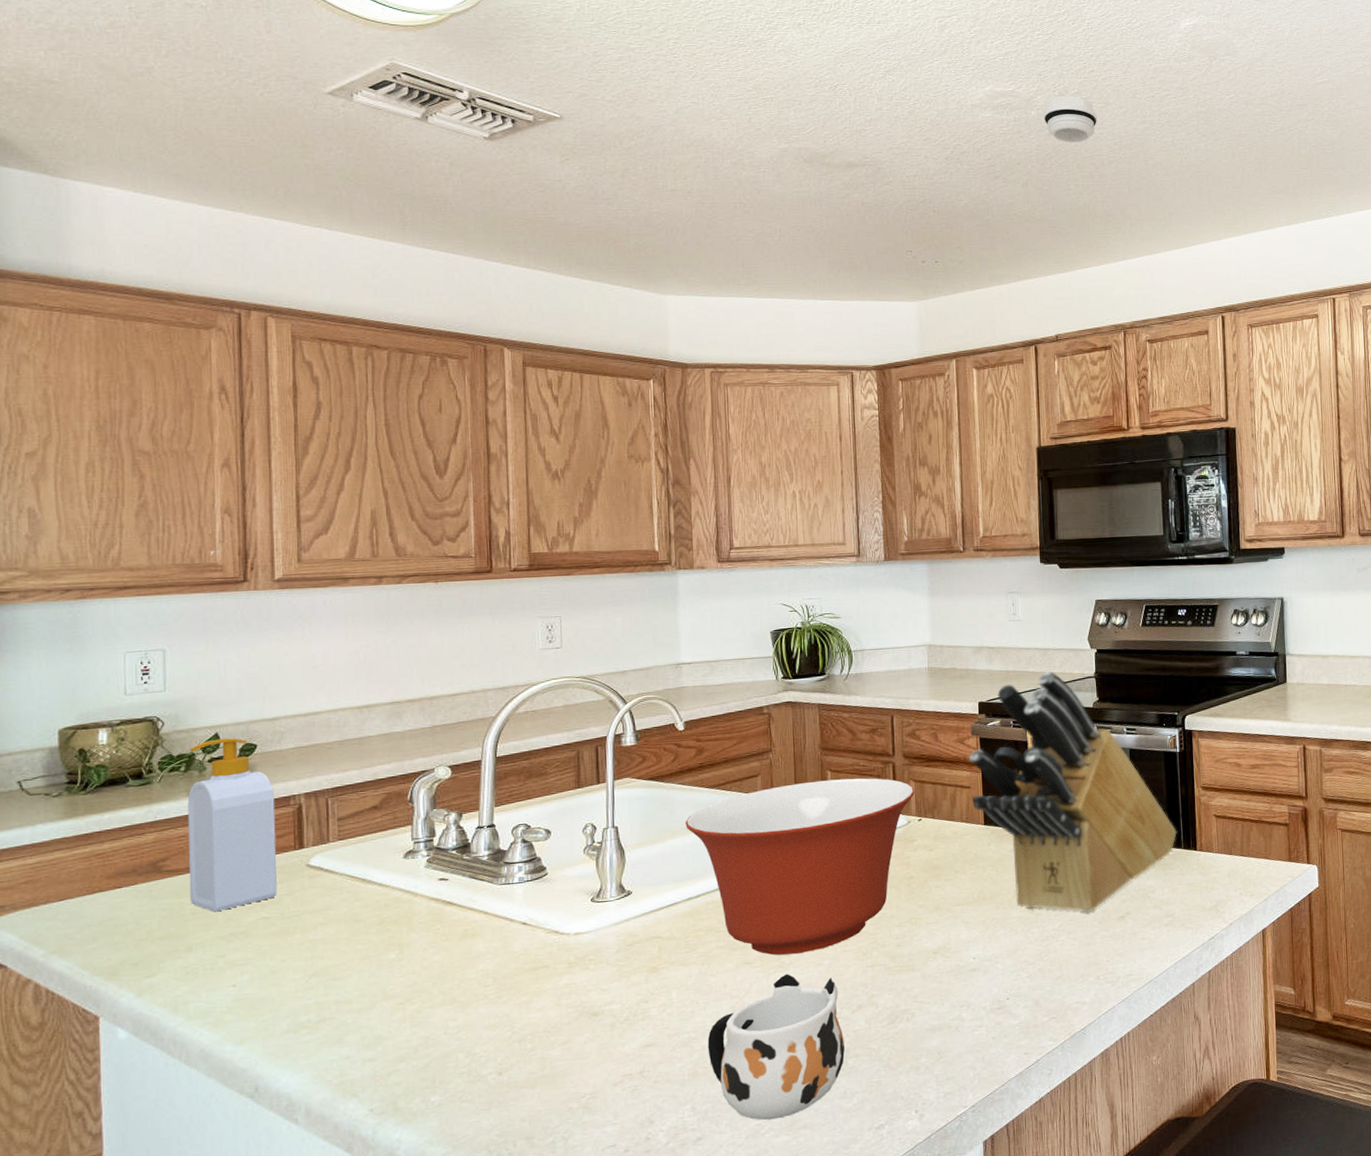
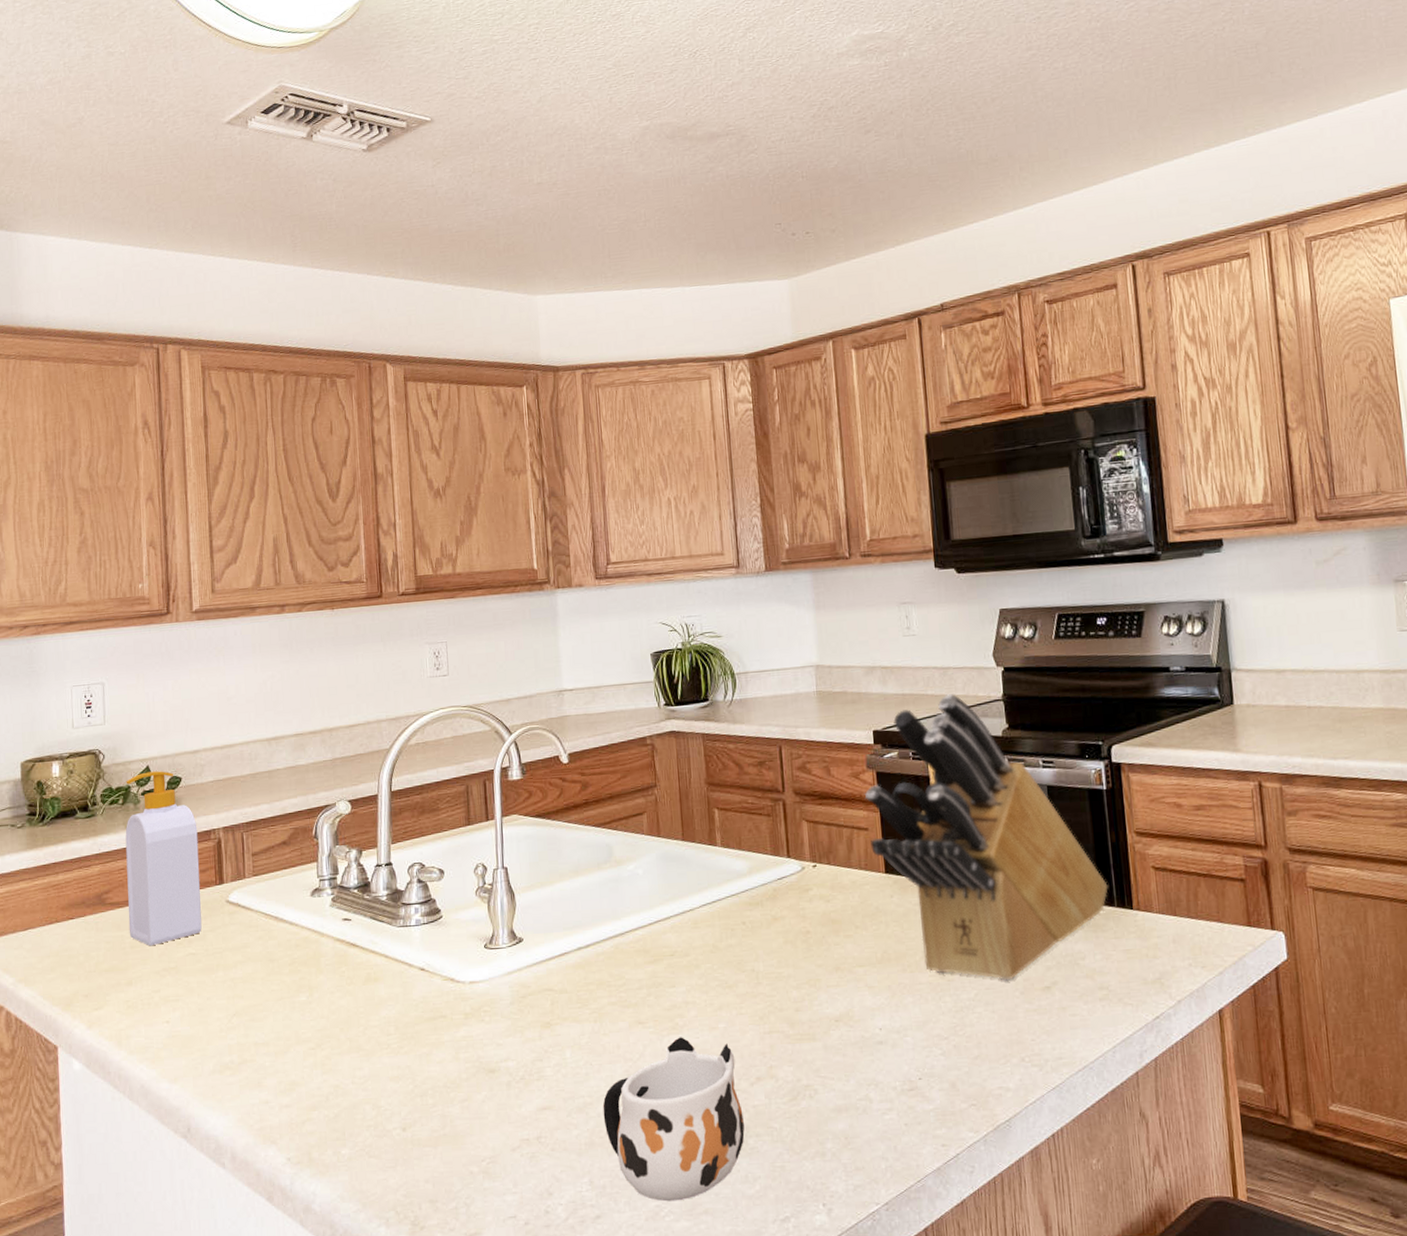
mixing bowl: present [685,778,915,955] -> none [573,817,808,1015]
smoke detector: present [1043,95,1097,143] -> none [916,28,977,83]

